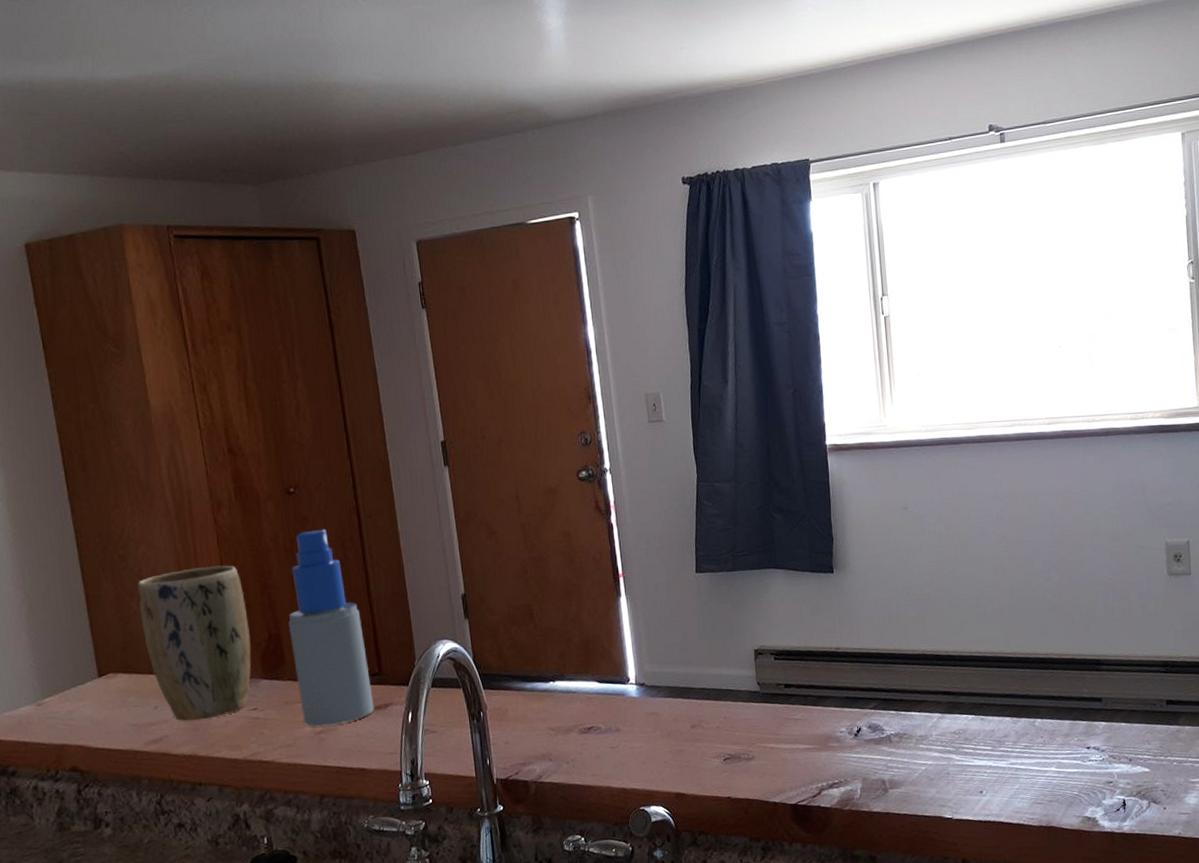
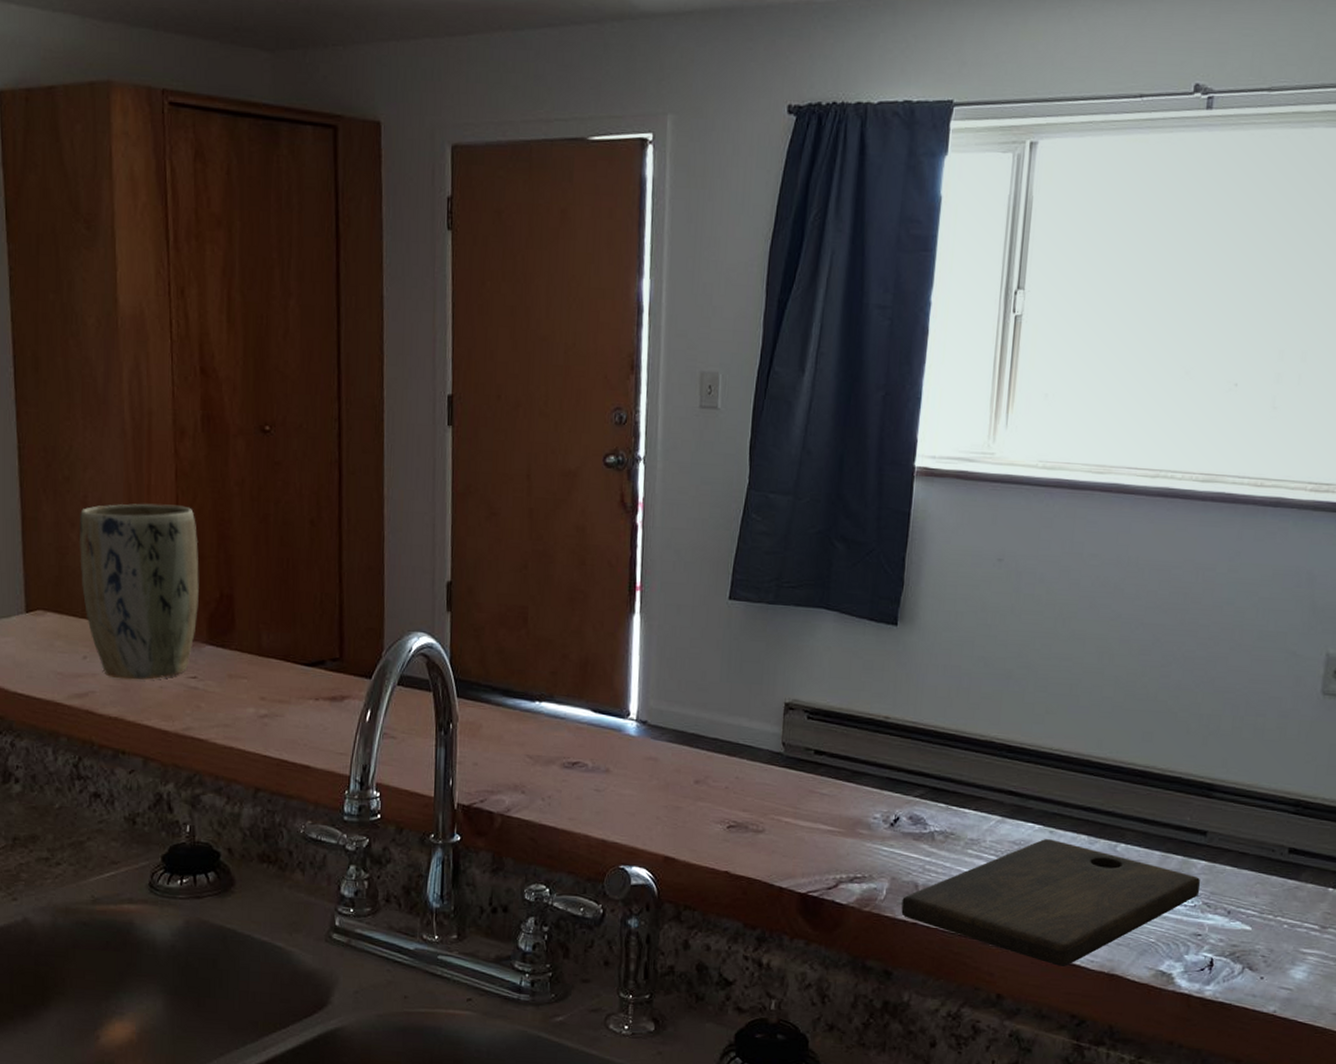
spray bottle: present [288,529,374,727] -> none [243,479,330,711]
cutting board: none [874,725,1105,828] -> present [901,839,1201,967]

